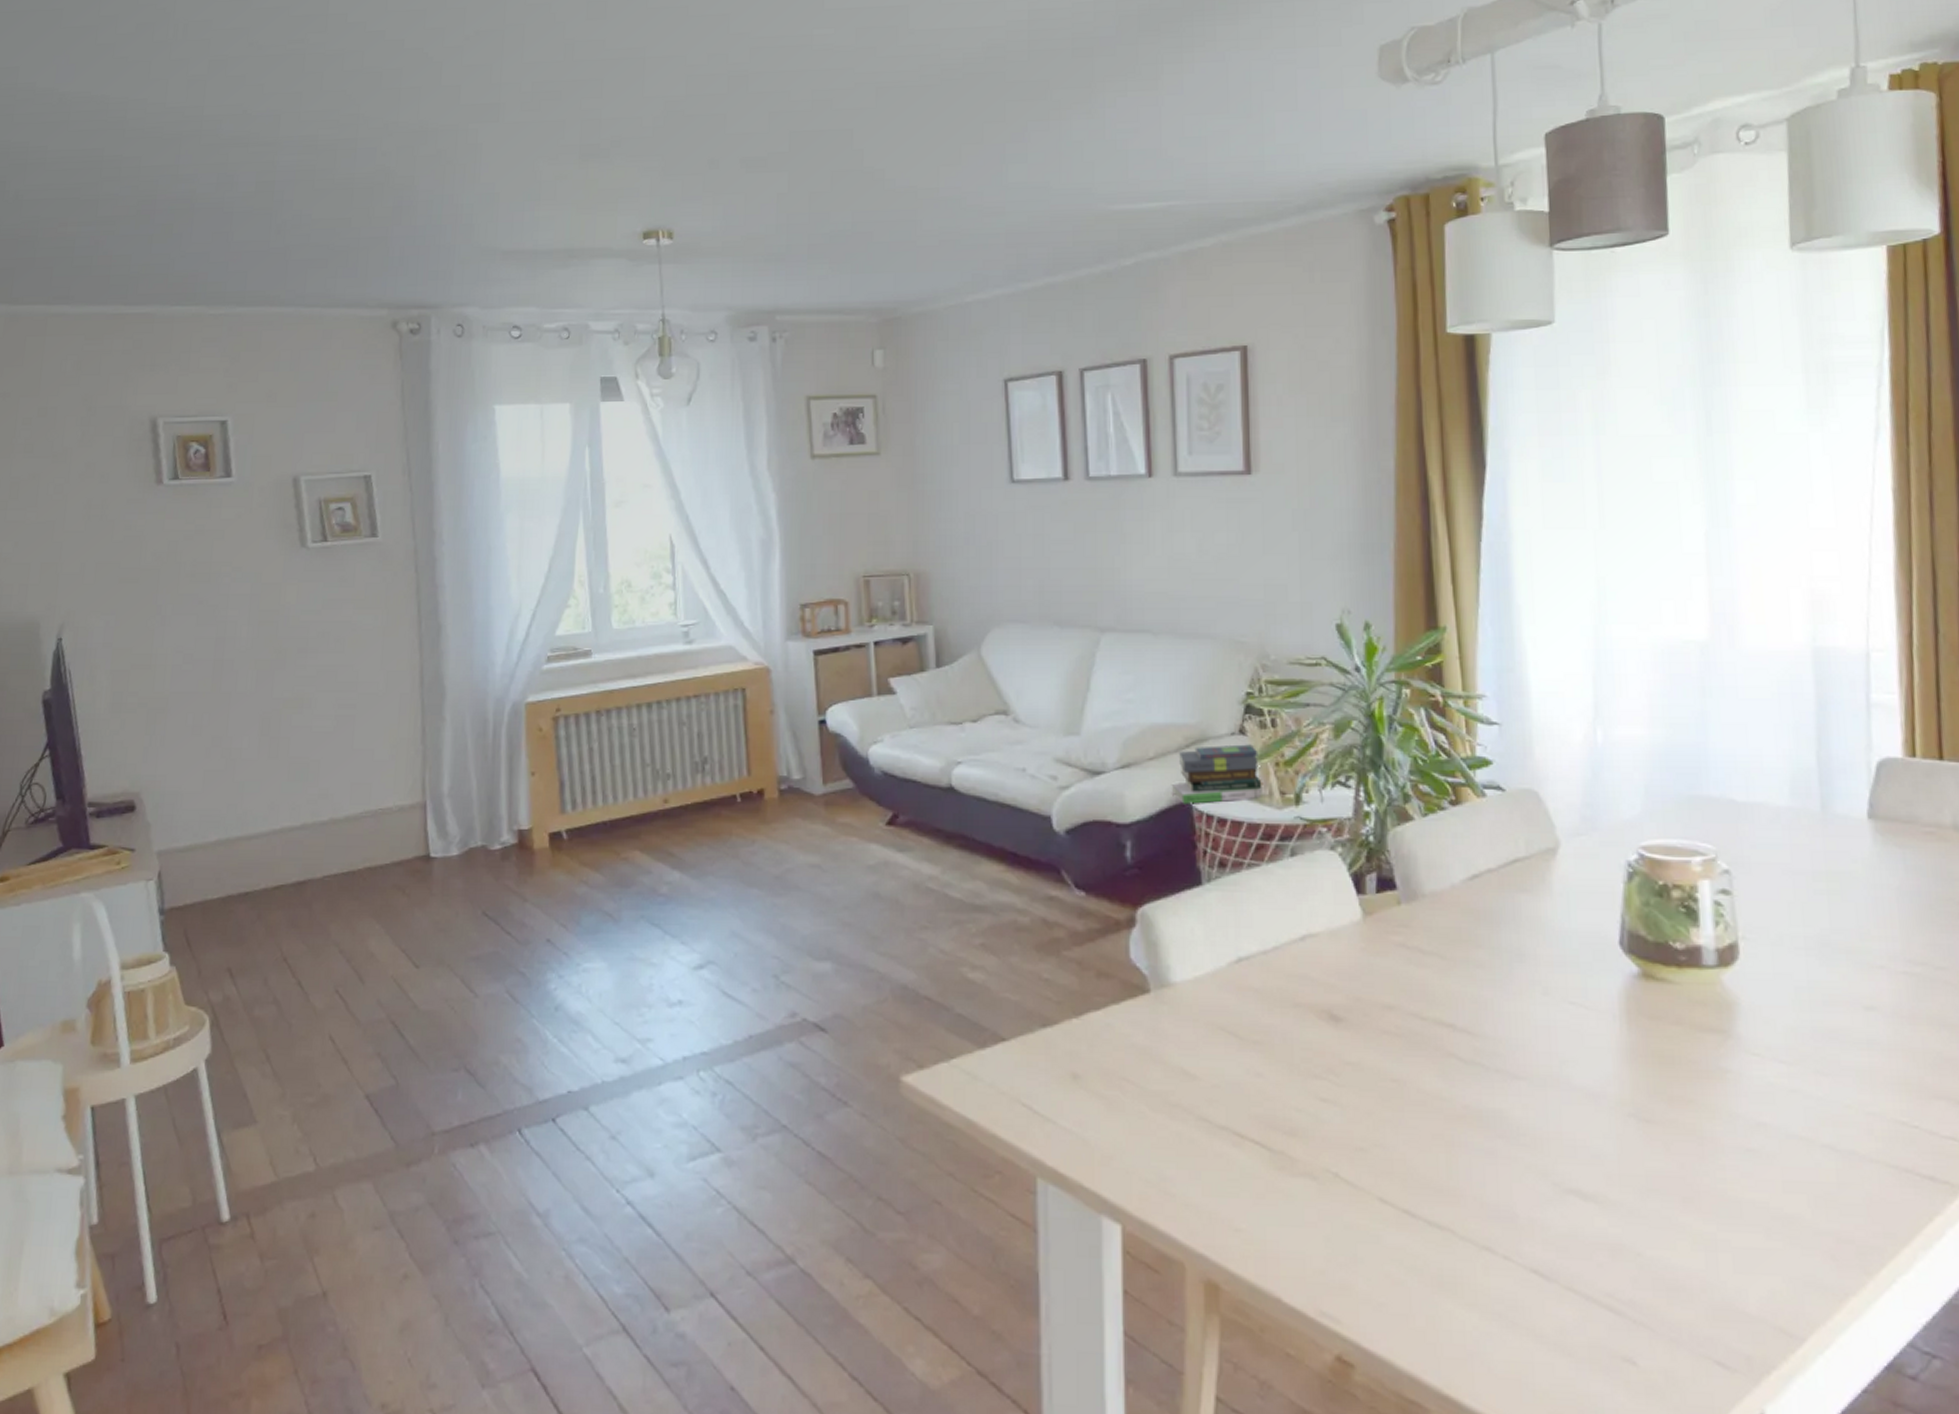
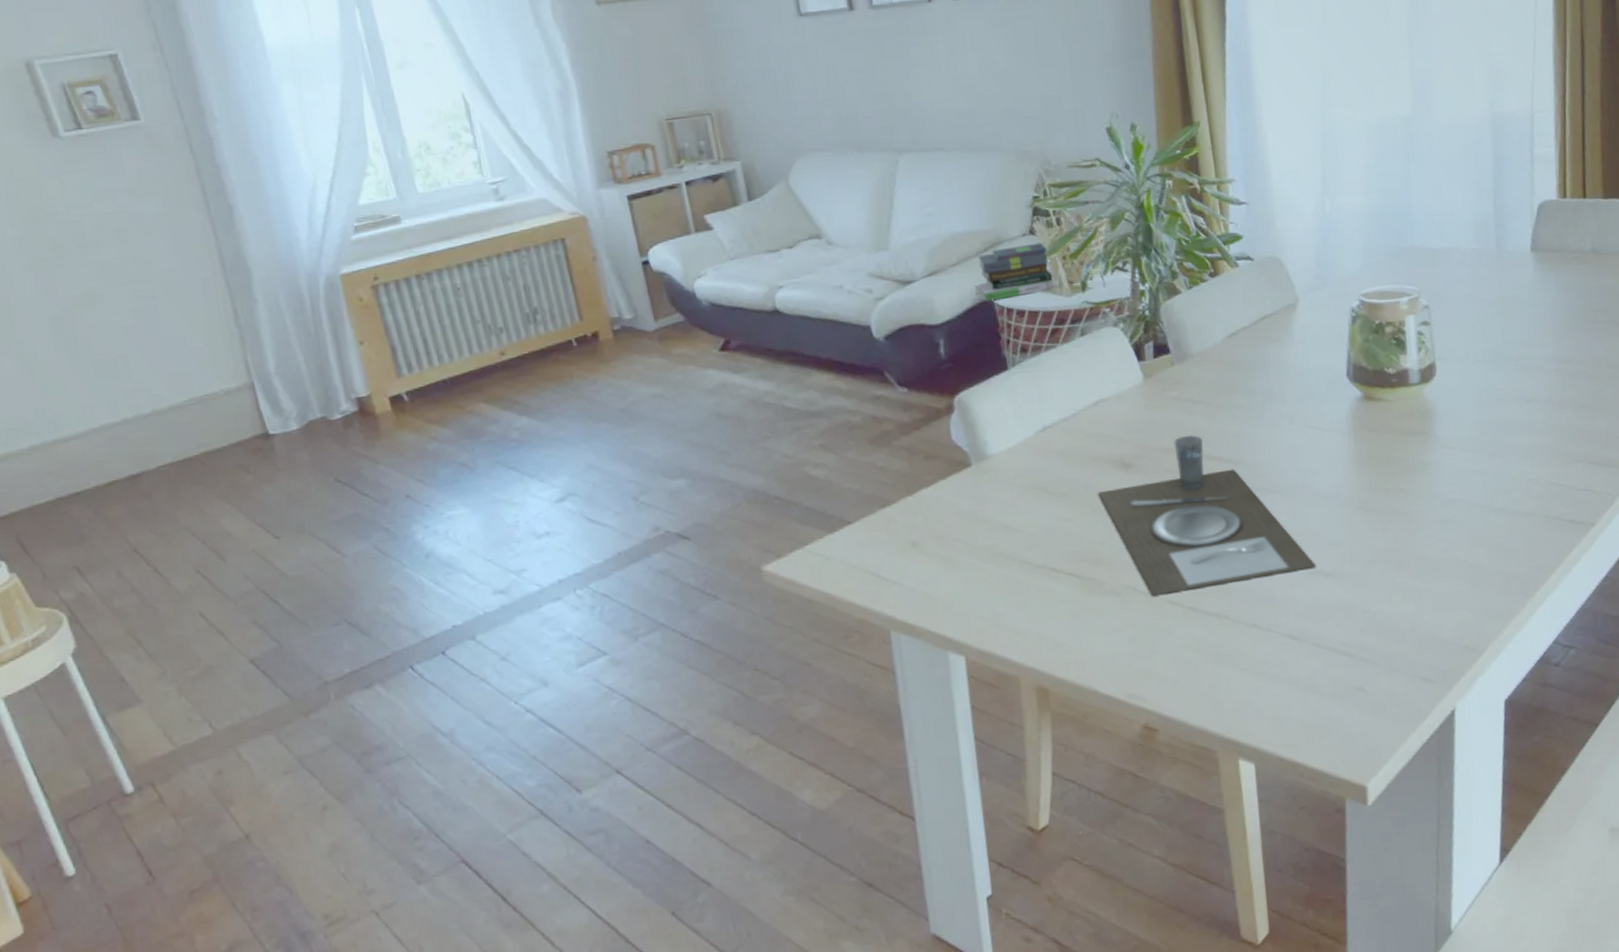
place setting: none [1298,991,1574,1188] -> present [1098,434,1317,596]

